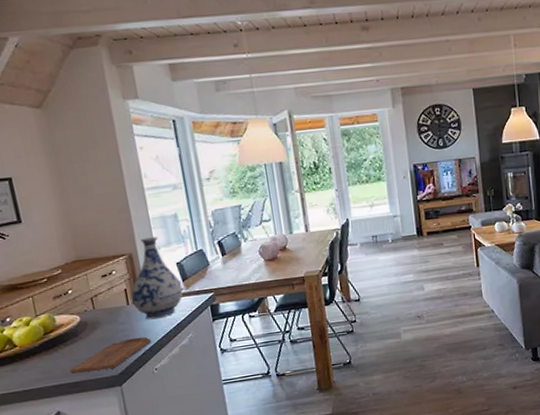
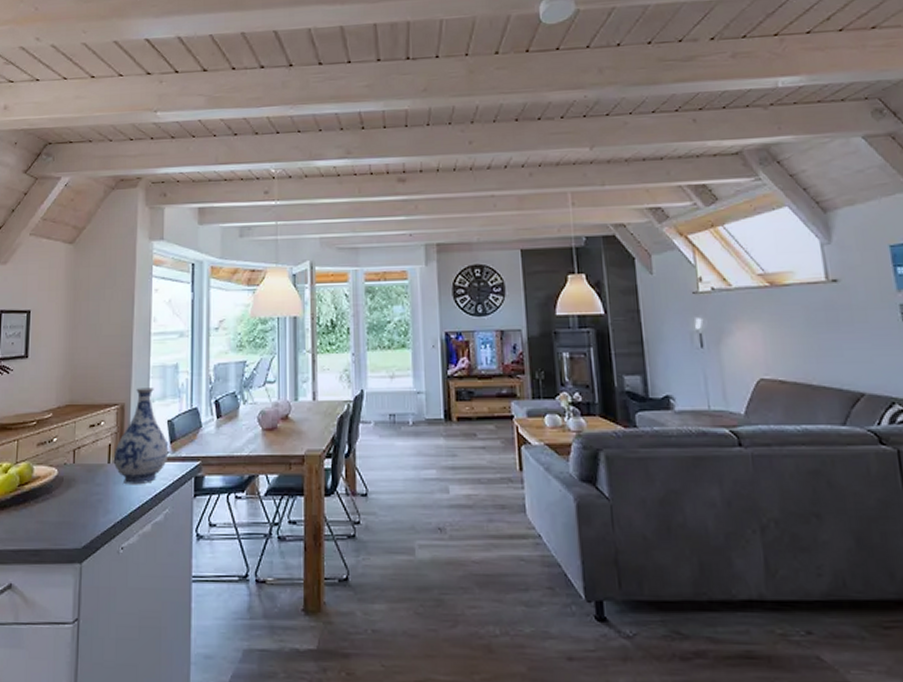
cutting board: present [70,336,151,374] -> none [34,504,123,539]

